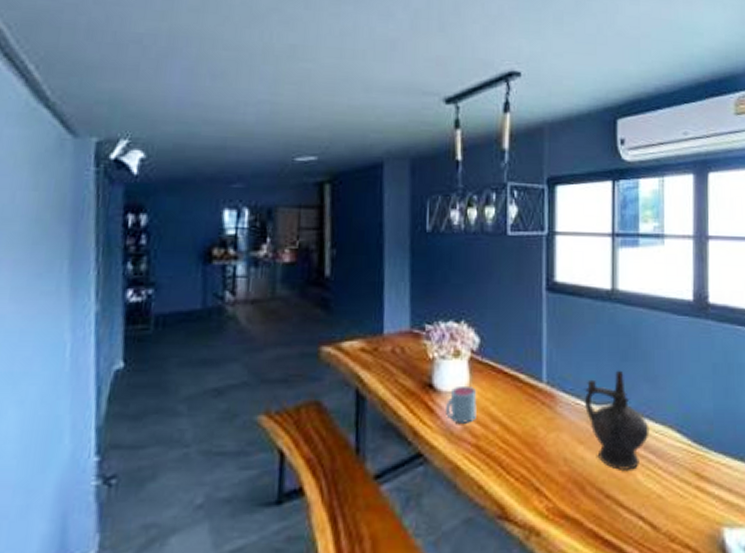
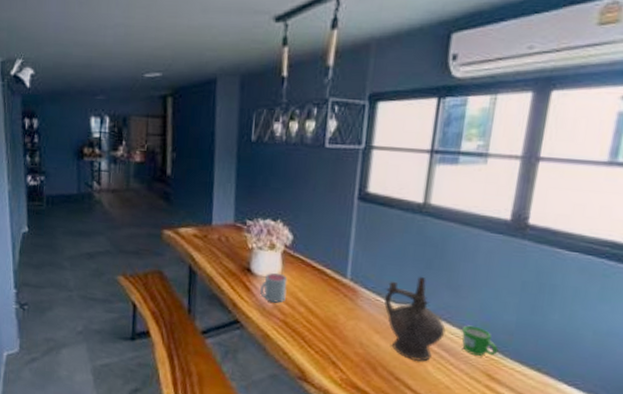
mug: none [666,419,702,453] -> present [461,325,499,356]

